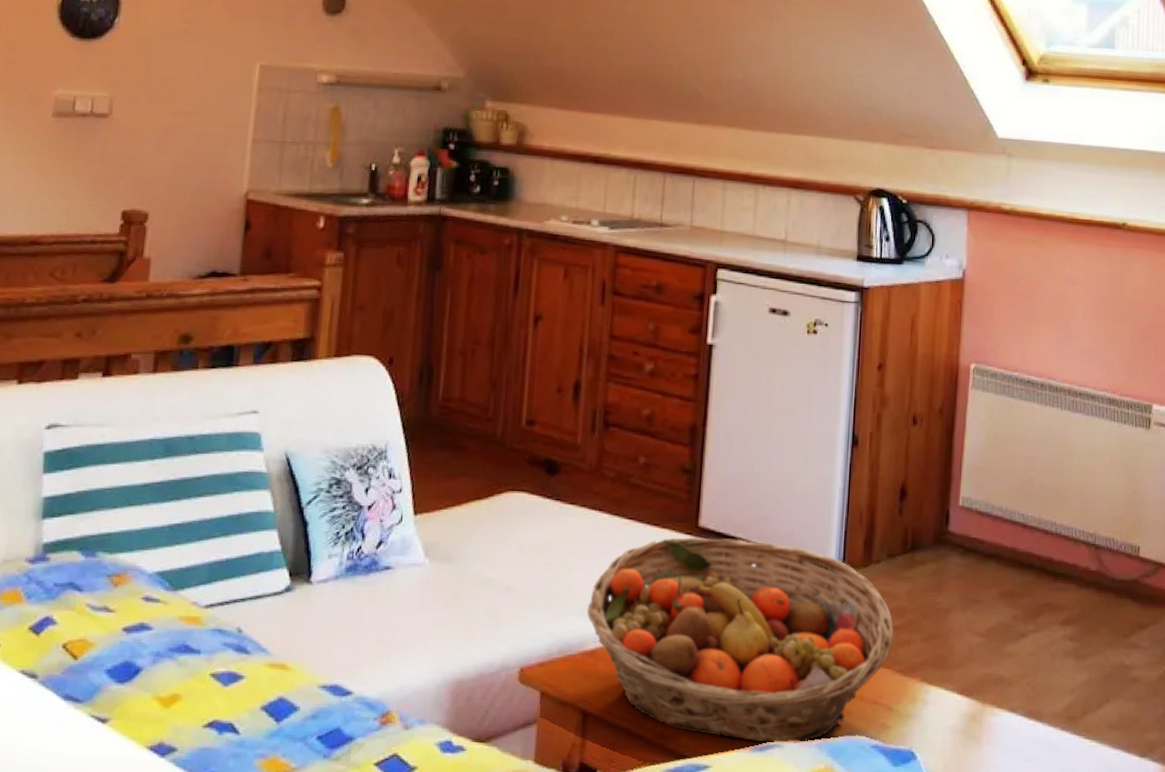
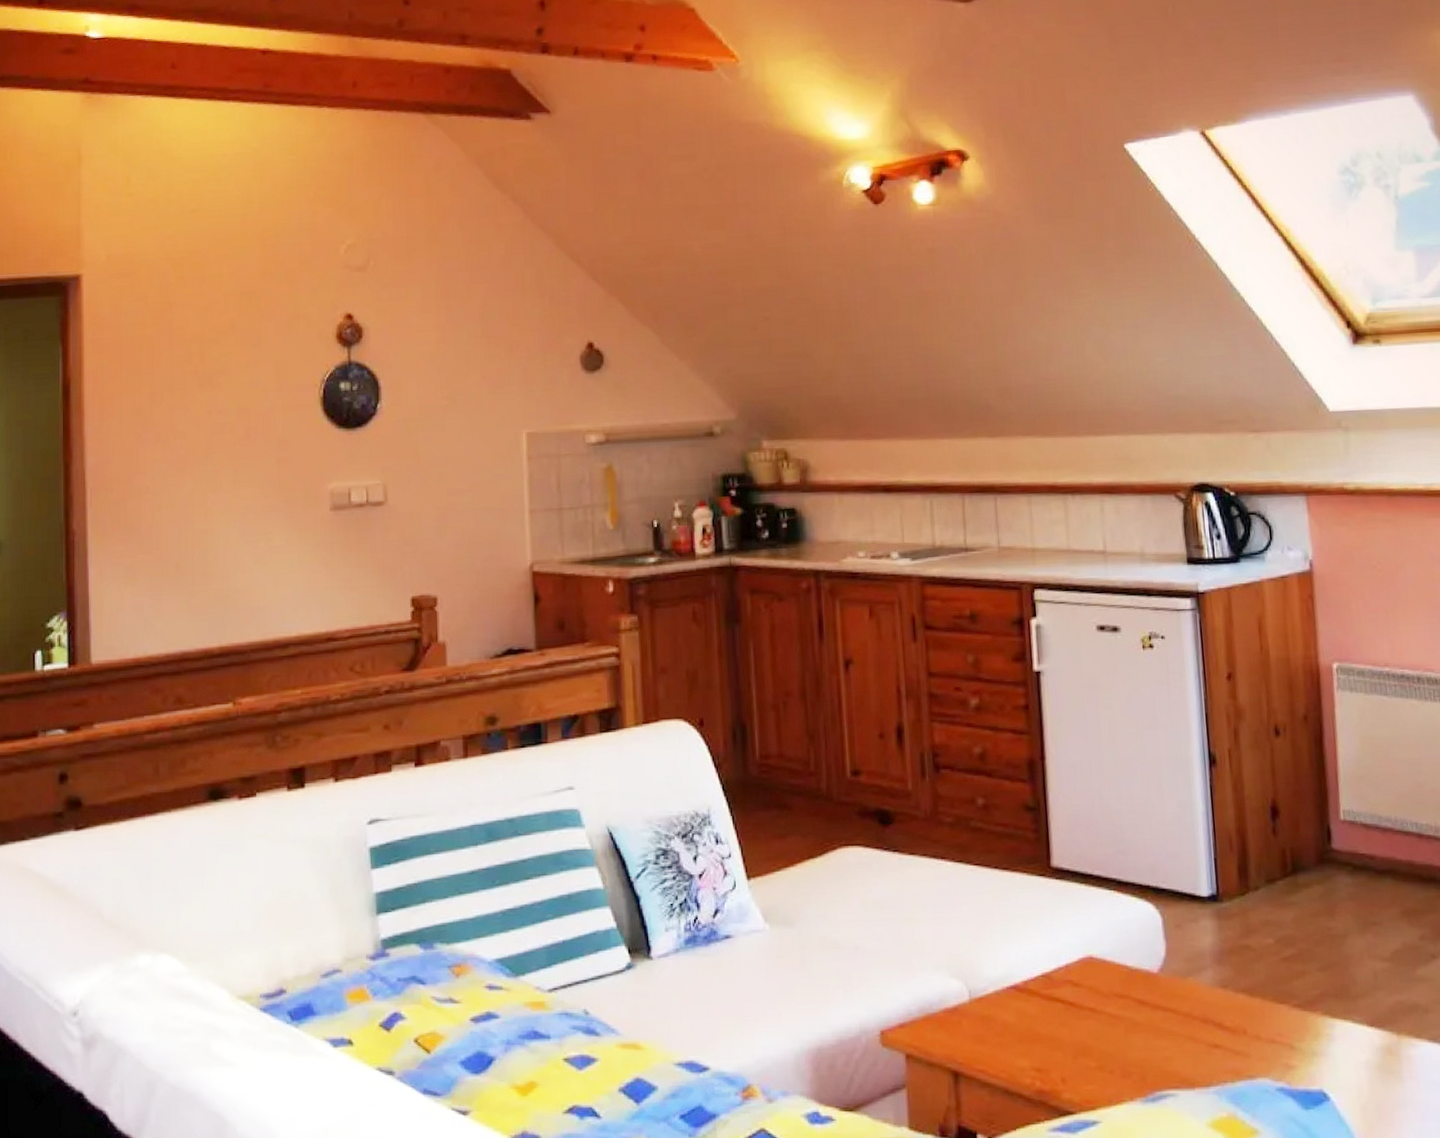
fruit basket: present [587,537,895,744] -> none [943,877,1287,1093]

